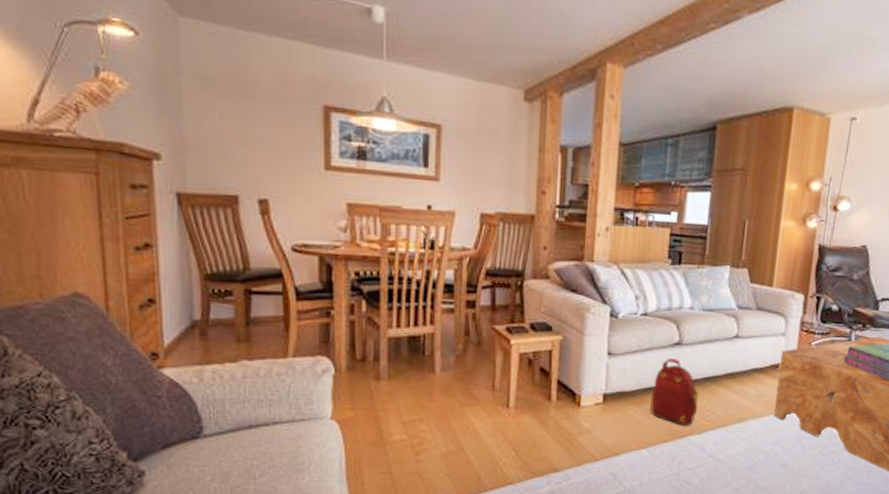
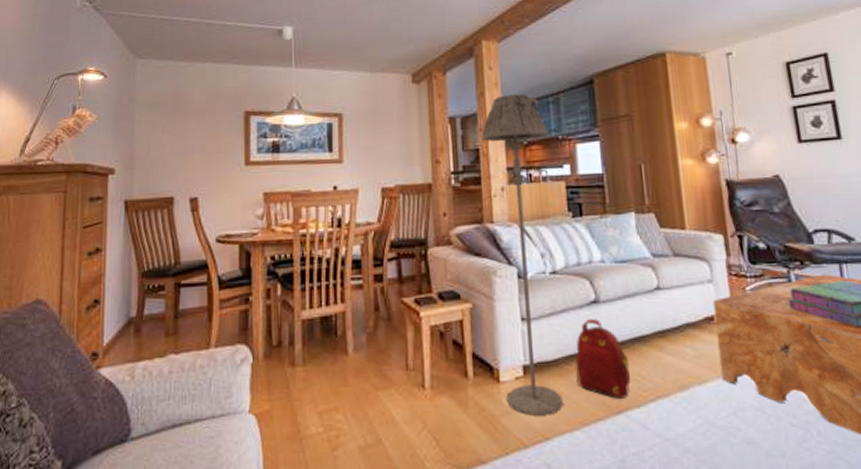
floor lamp: none [585,129,662,436] -> present [482,94,563,416]

